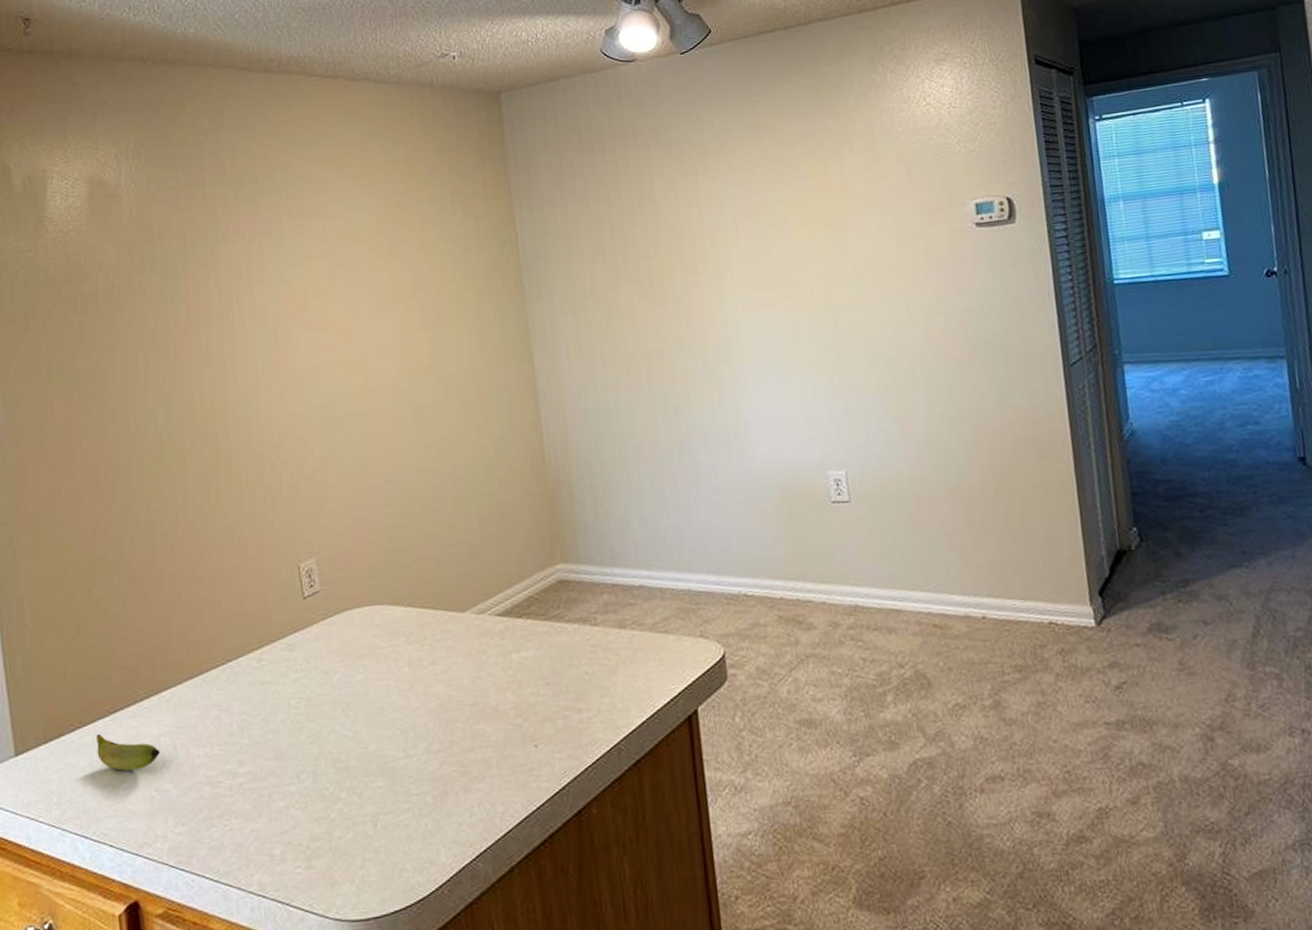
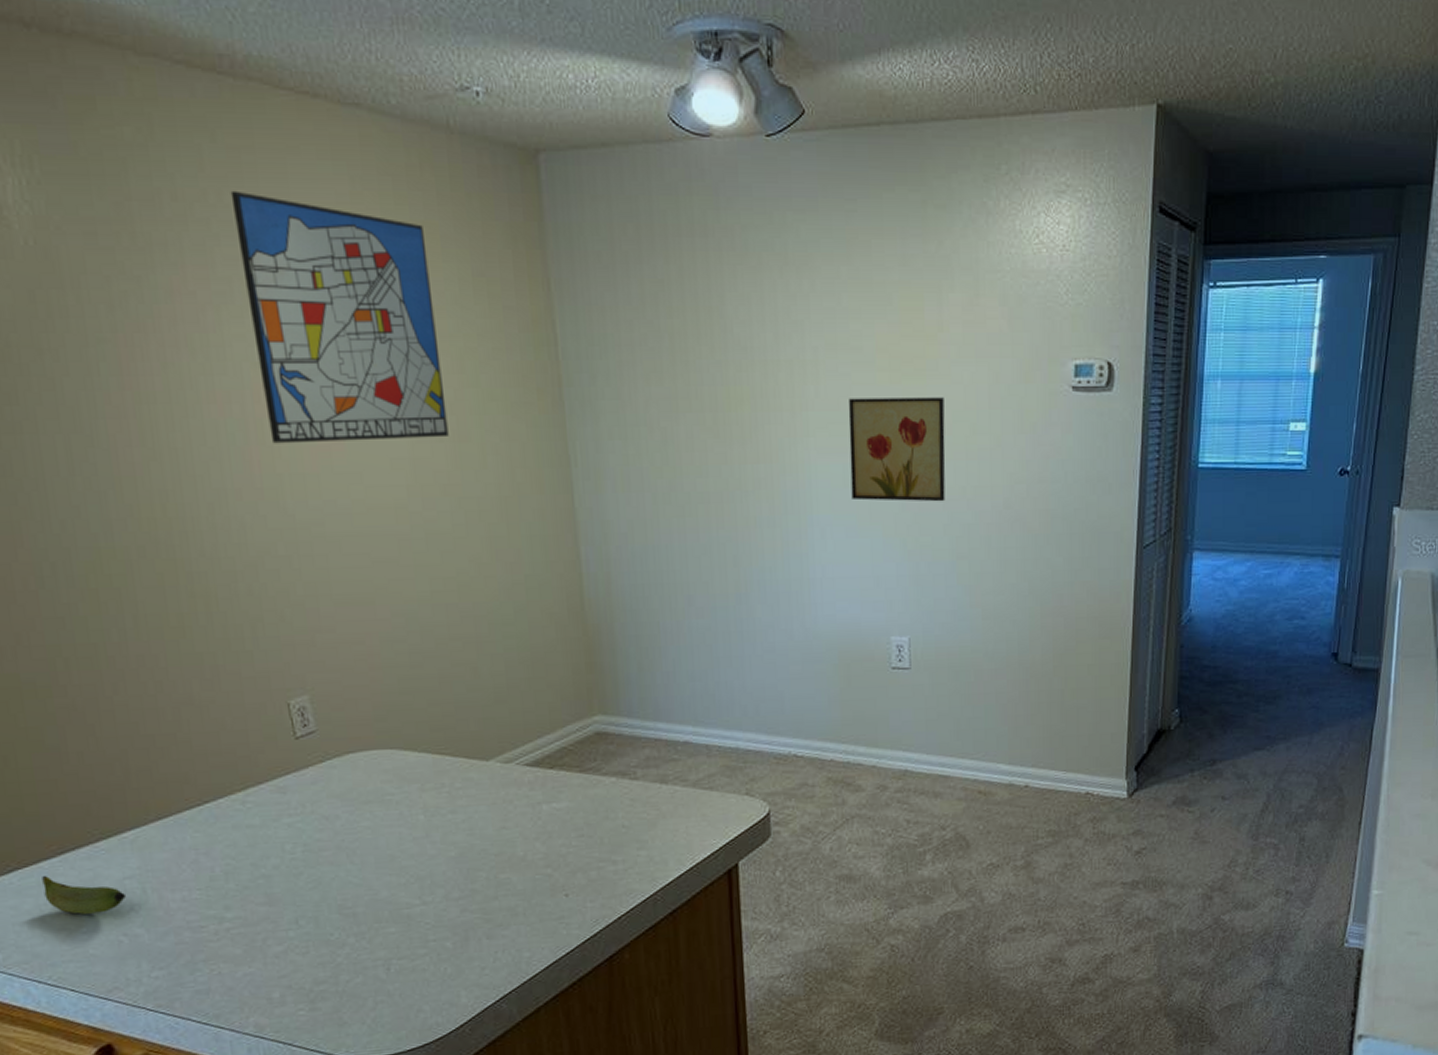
wall art: none [273,153,431,344] -> present [230,190,449,444]
wall art: none [768,246,867,346] -> present [848,397,946,502]

